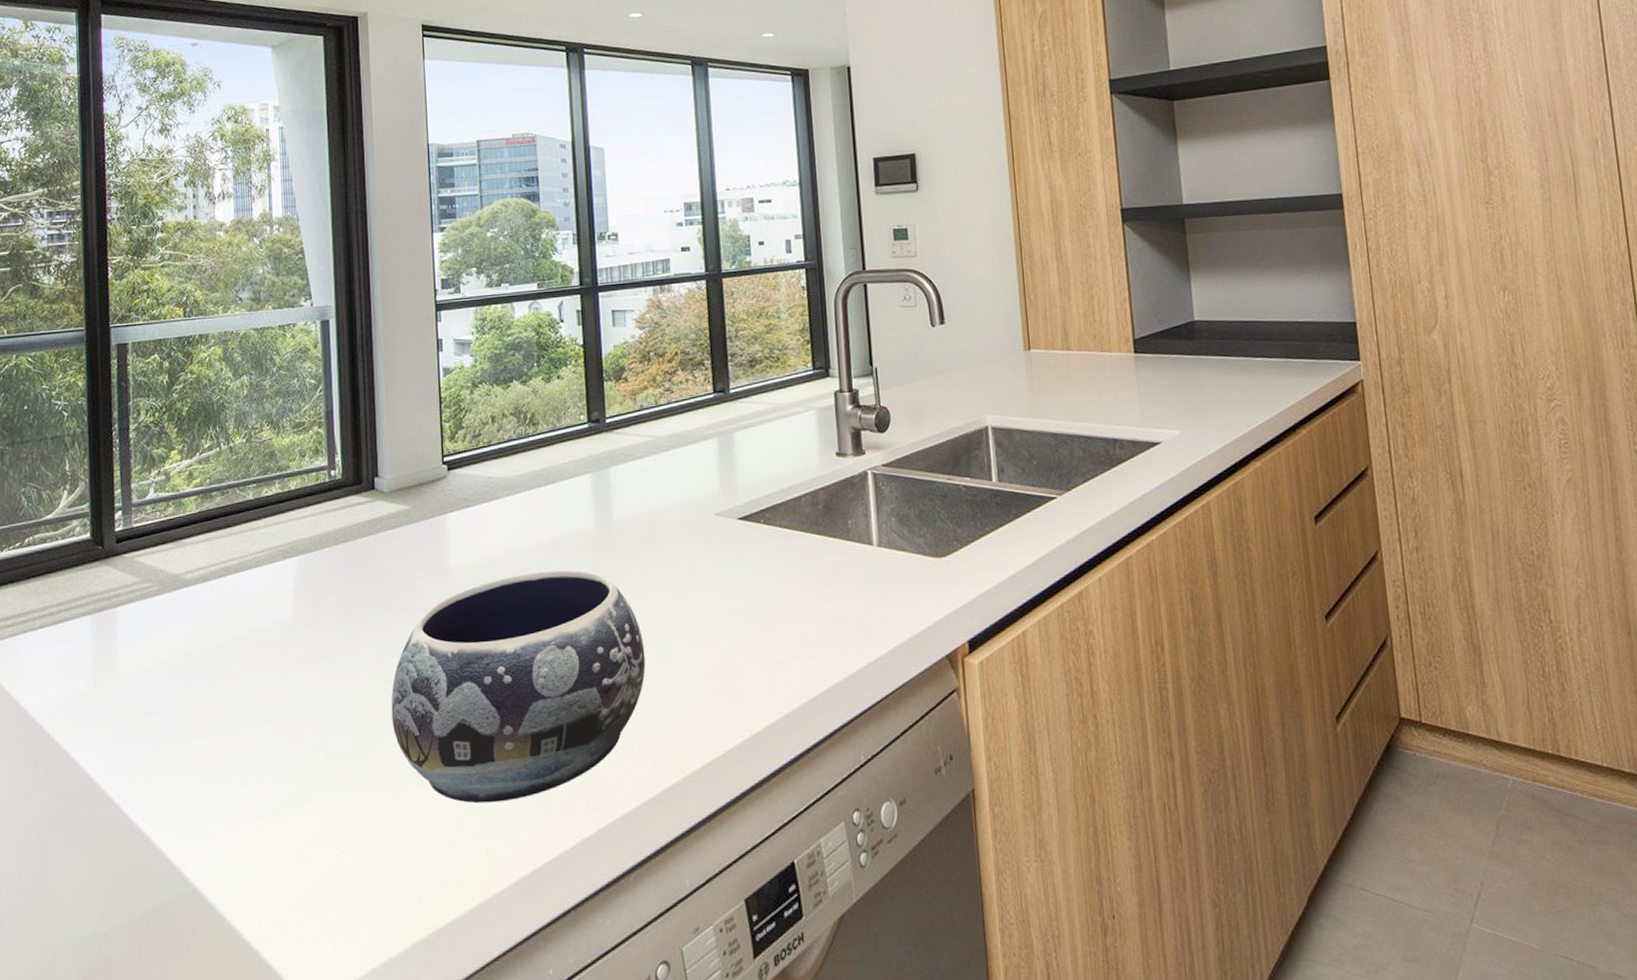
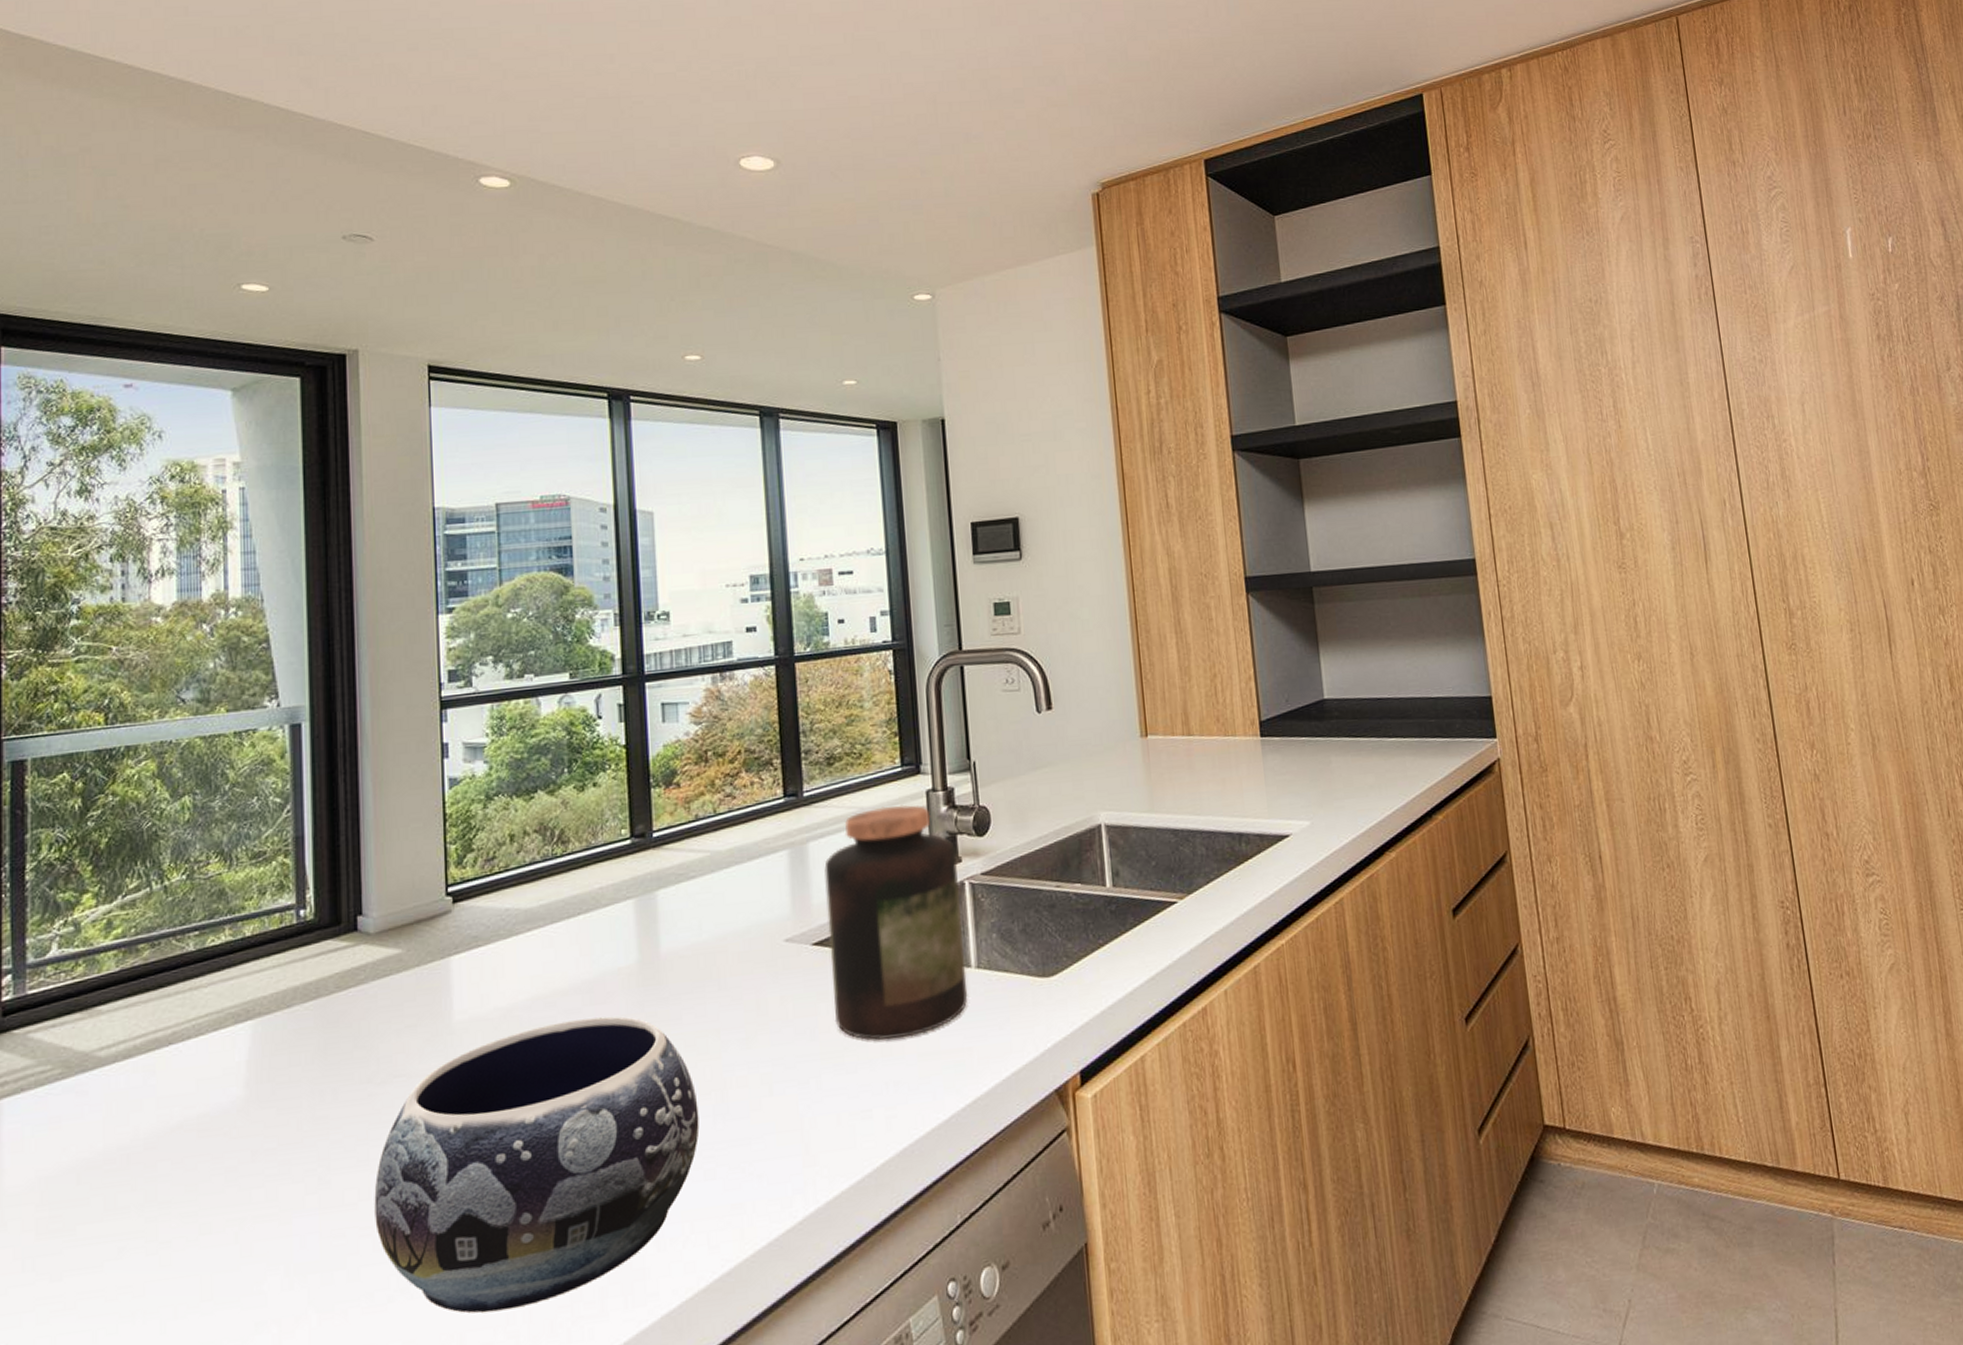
jar: none [748,403,871,603] -> present [824,804,968,1040]

